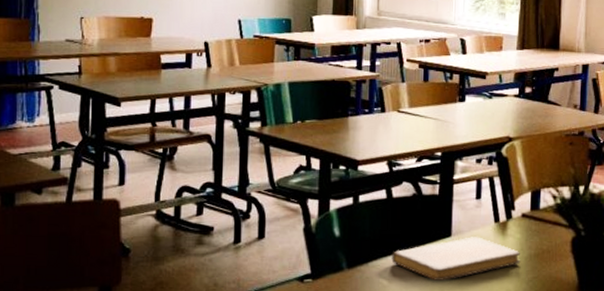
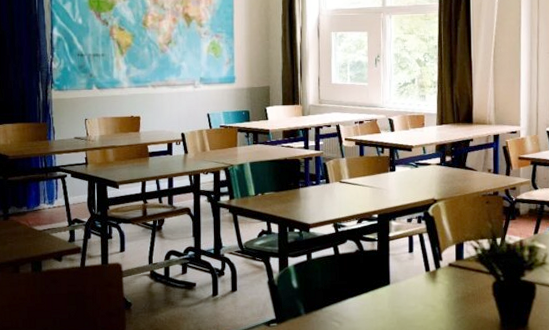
notebook: present [391,237,521,282] -> none [341,284,450,323]

